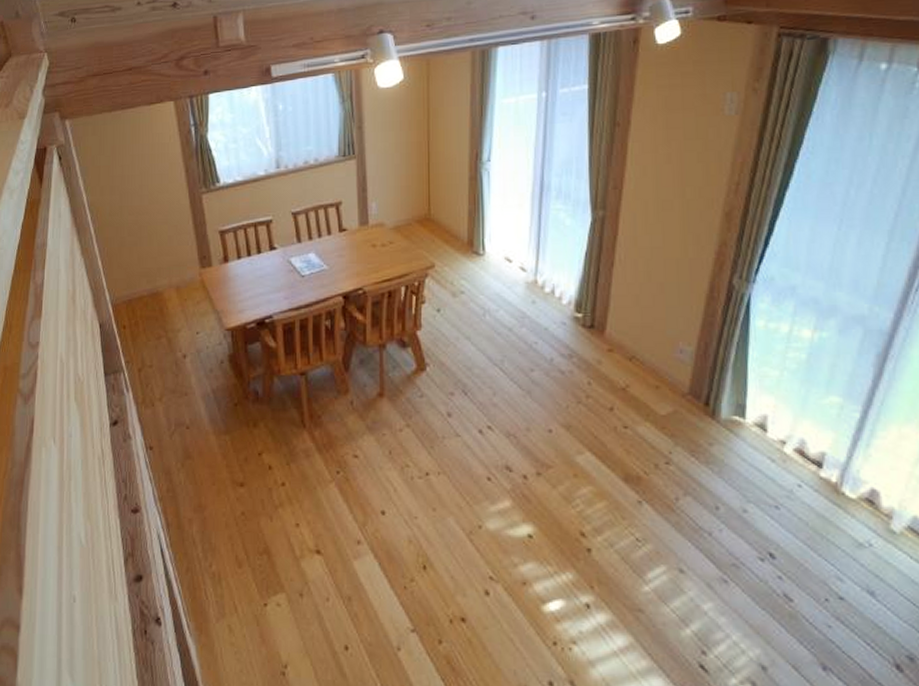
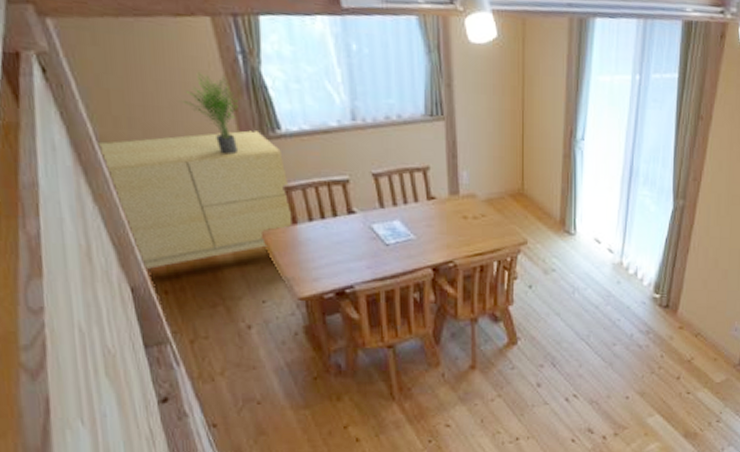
sideboard: none [87,186,225,309] -> present [96,130,292,270]
potted plant: none [149,144,190,208] -> present [182,71,240,155]

